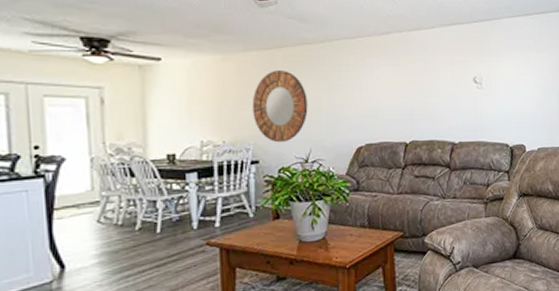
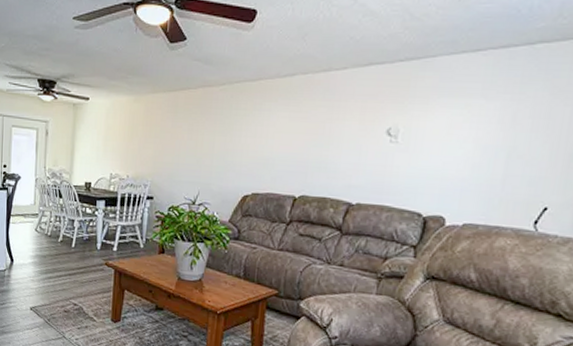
home mirror: present [252,70,308,143] -> none [153,112,202,183]

